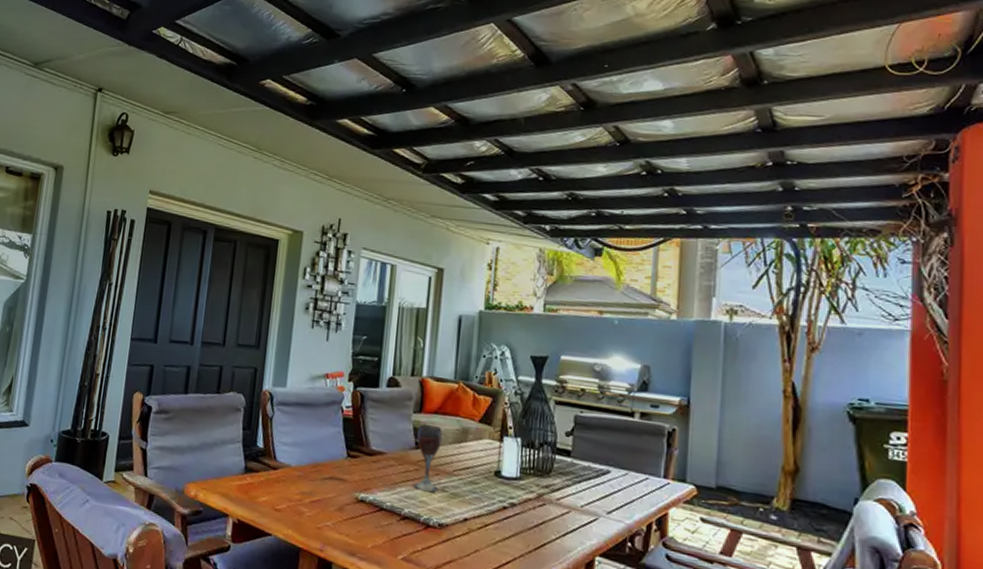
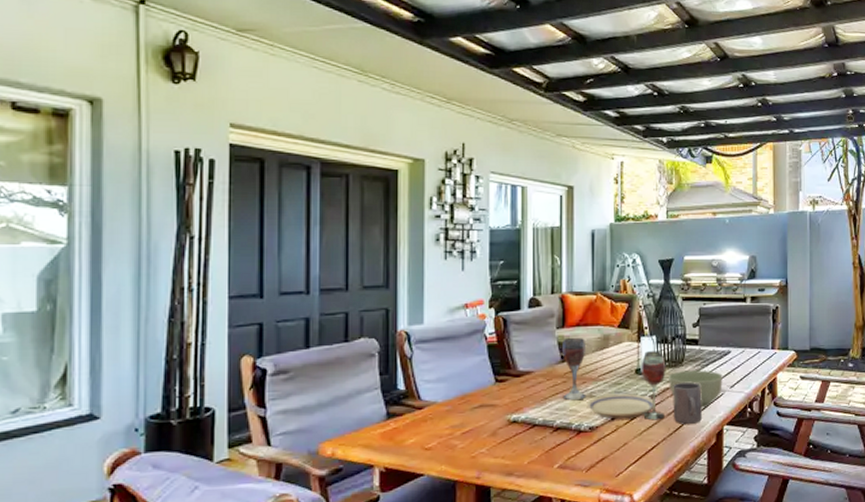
plate: none [439,492,513,525] -> present [588,394,654,420]
wineglass: none [499,453,531,533] -> present [640,351,666,421]
bowl: none [531,482,598,530] -> present [667,370,723,408]
cup: none [534,495,572,547] -> present [673,381,702,424]

